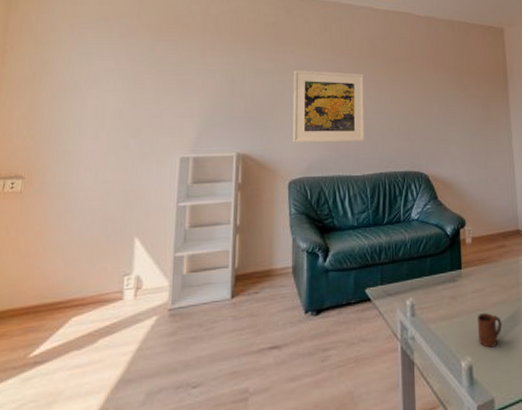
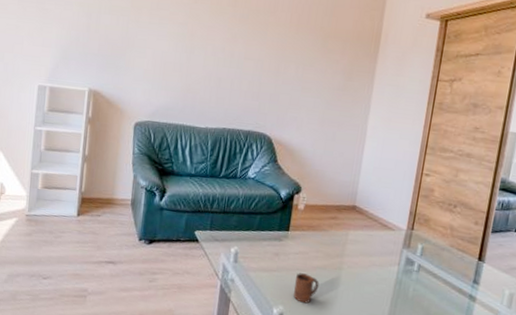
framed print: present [293,70,364,143] -> none [142,12,220,95]

